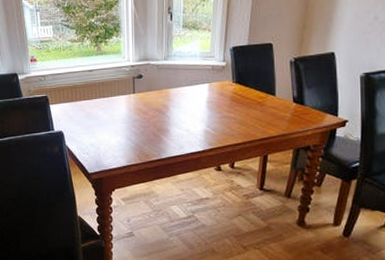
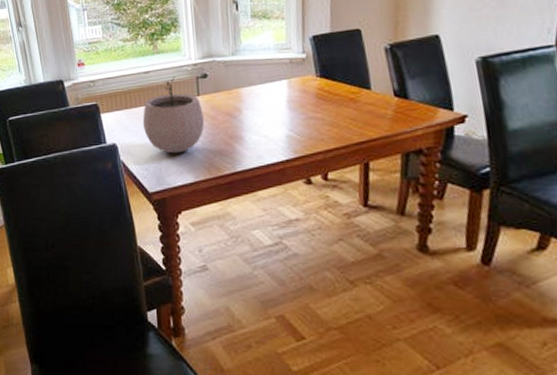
plant pot: none [85,76,137,142] -> present [142,77,204,154]

